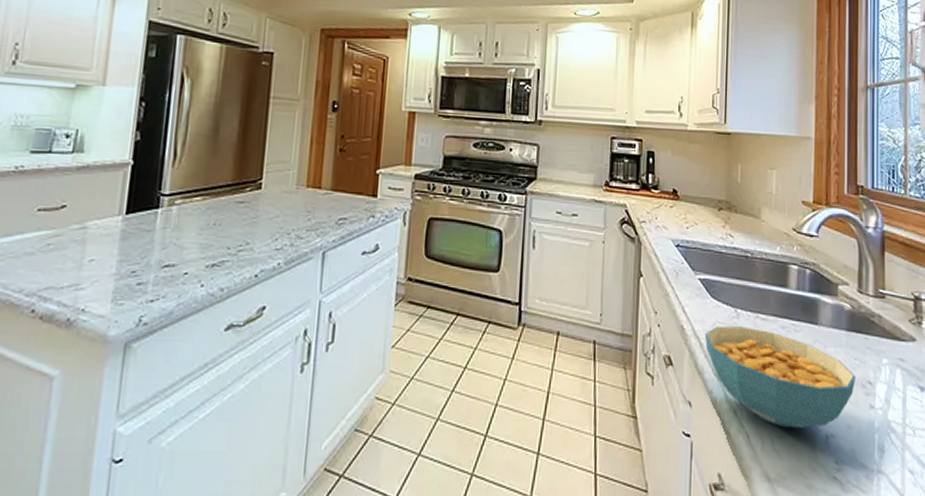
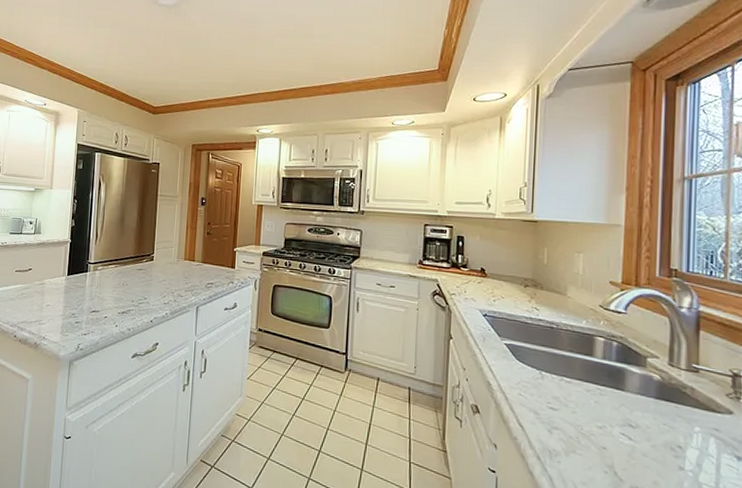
cereal bowl: present [705,326,855,428] -> none [510,384,664,480]

